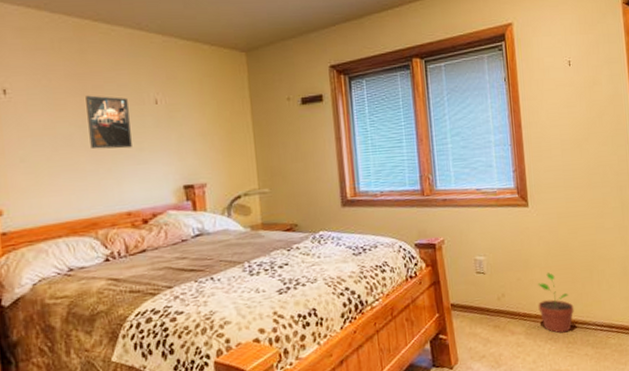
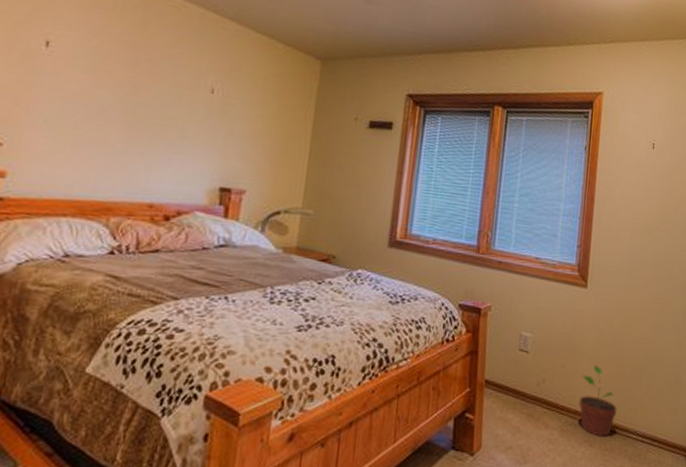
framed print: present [86,95,132,150] -> none [127,67,182,134]

